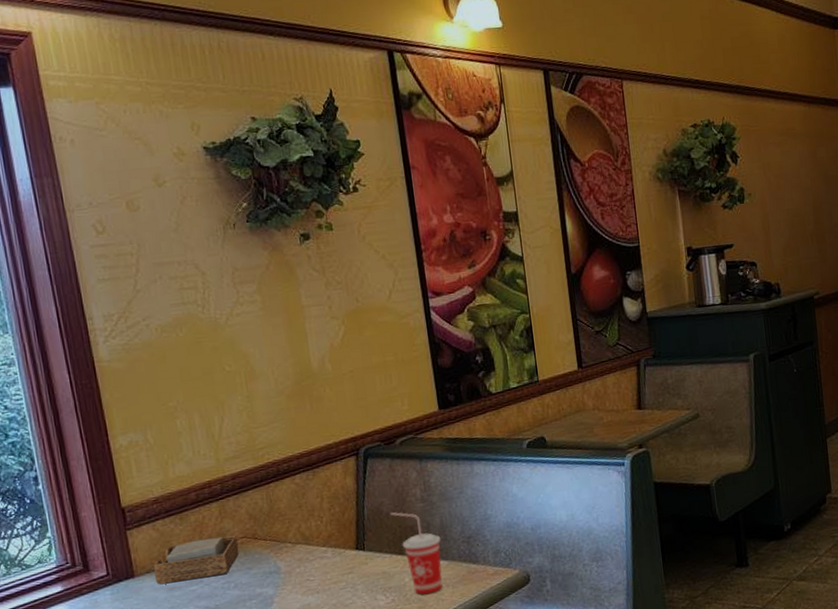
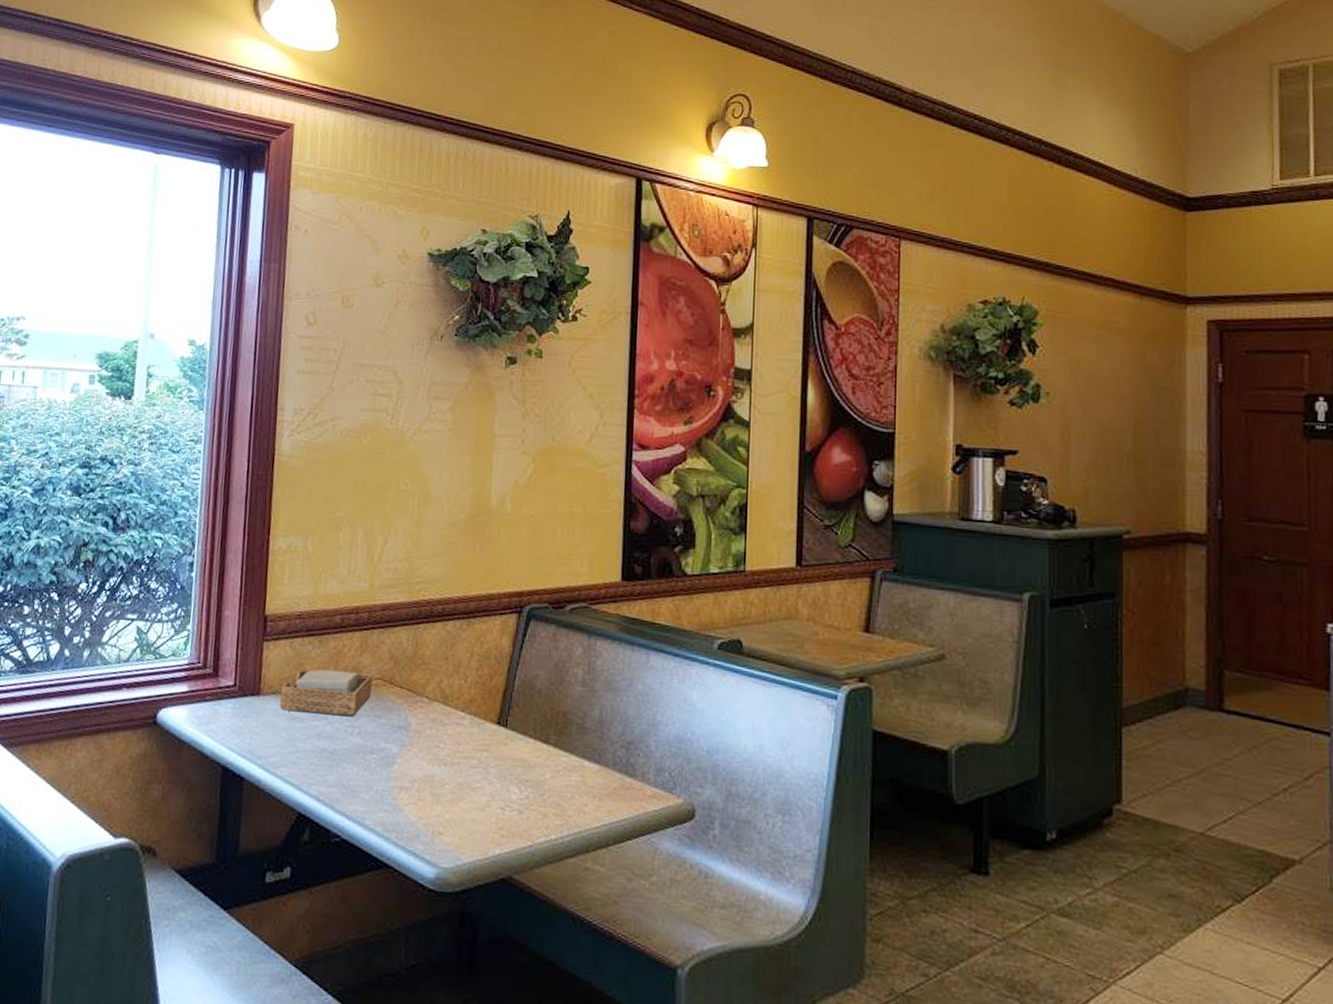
beverage cup: present [390,511,442,595] -> none [543,689,597,801]

